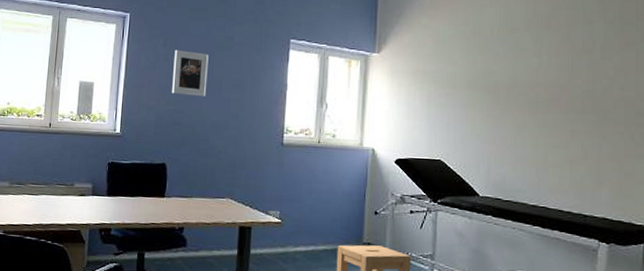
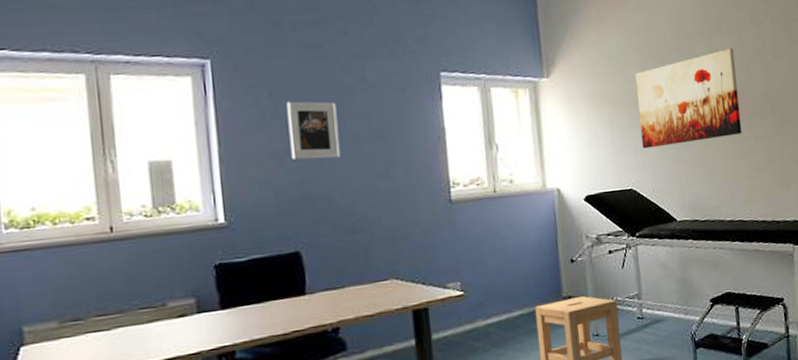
wall art: none [455,44,561,127] -> present [635,47,742,149]

